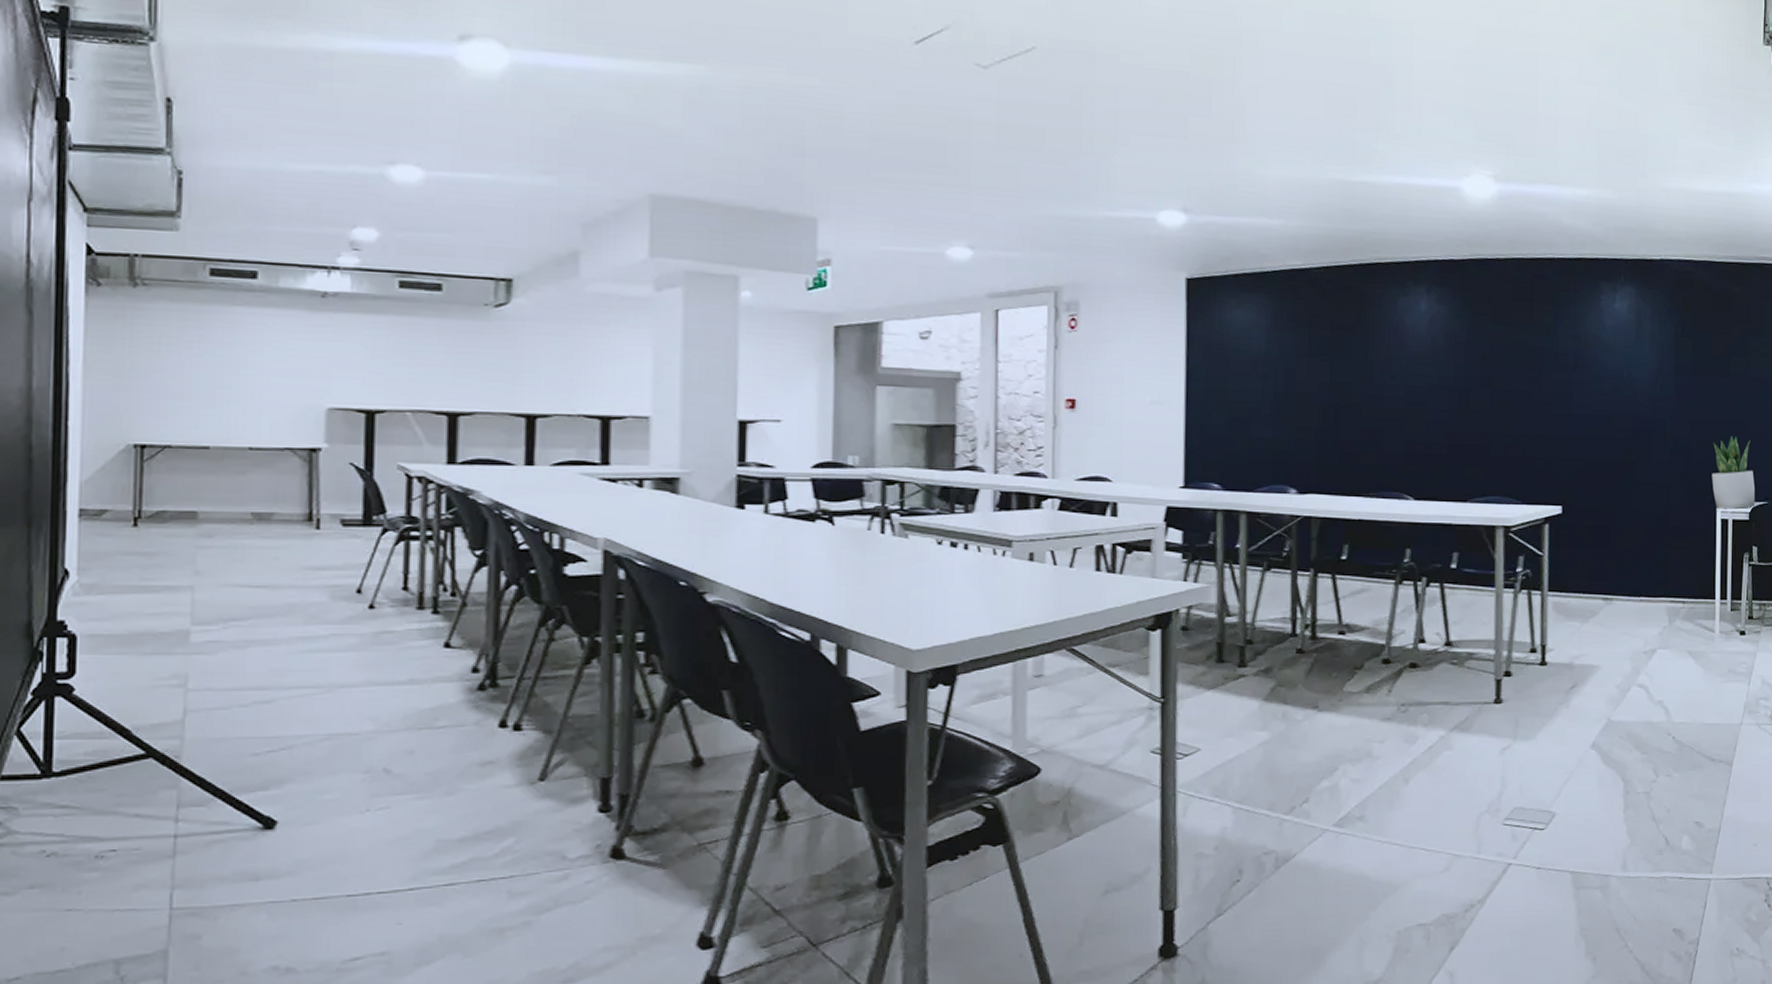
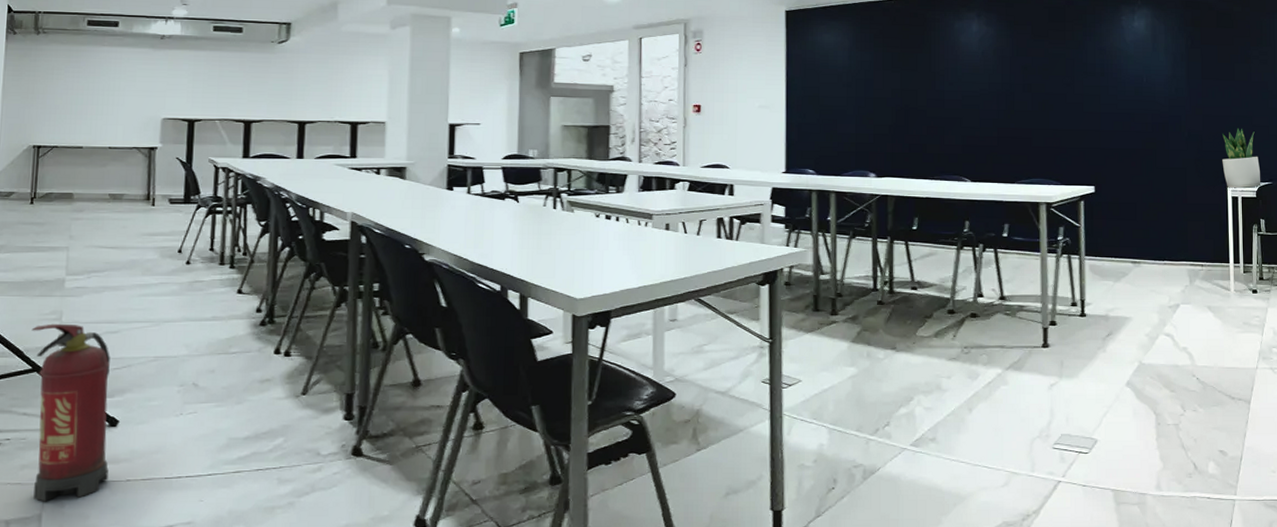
fire extinguisher: none [142,691,265,933] -> present [31,323,110,502]

